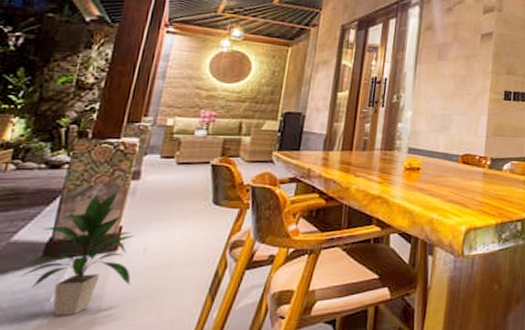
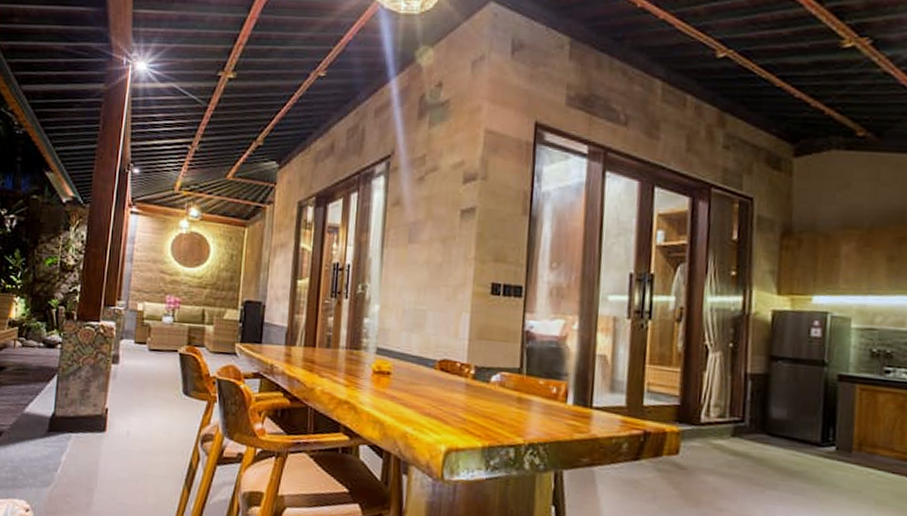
indoor plant: present [18,190,135,317] -> none [32,373,119,487]

